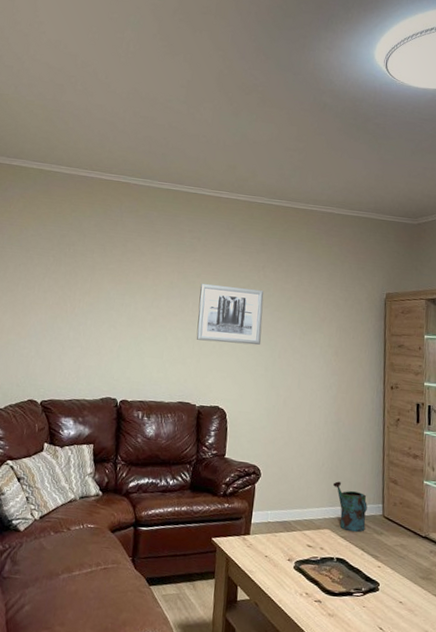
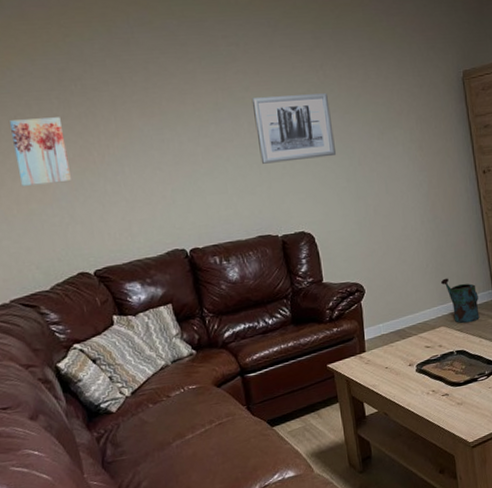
wall art: none [8,267,51,323] -> present [10,117,71,186]

